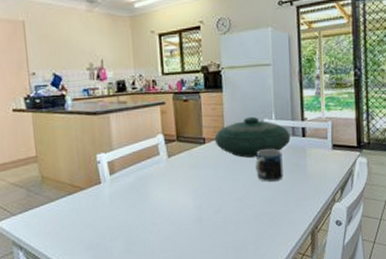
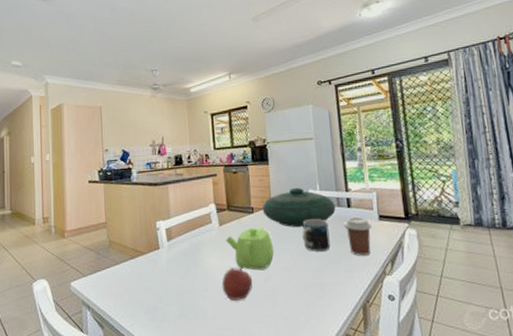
apple: none [170,200,203,233] -> present [221,268,253,301]
teapot: none [175,159,226,202] -> present [226,228,275,271]
coffee cup: none [298,146,325,185] -> present [344,217,372,256]

